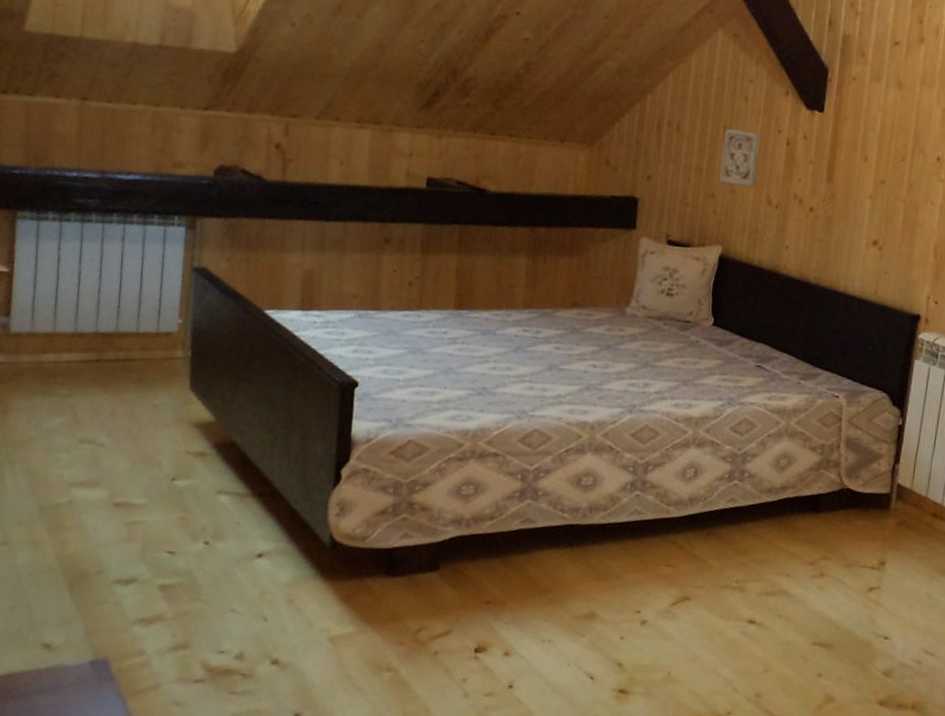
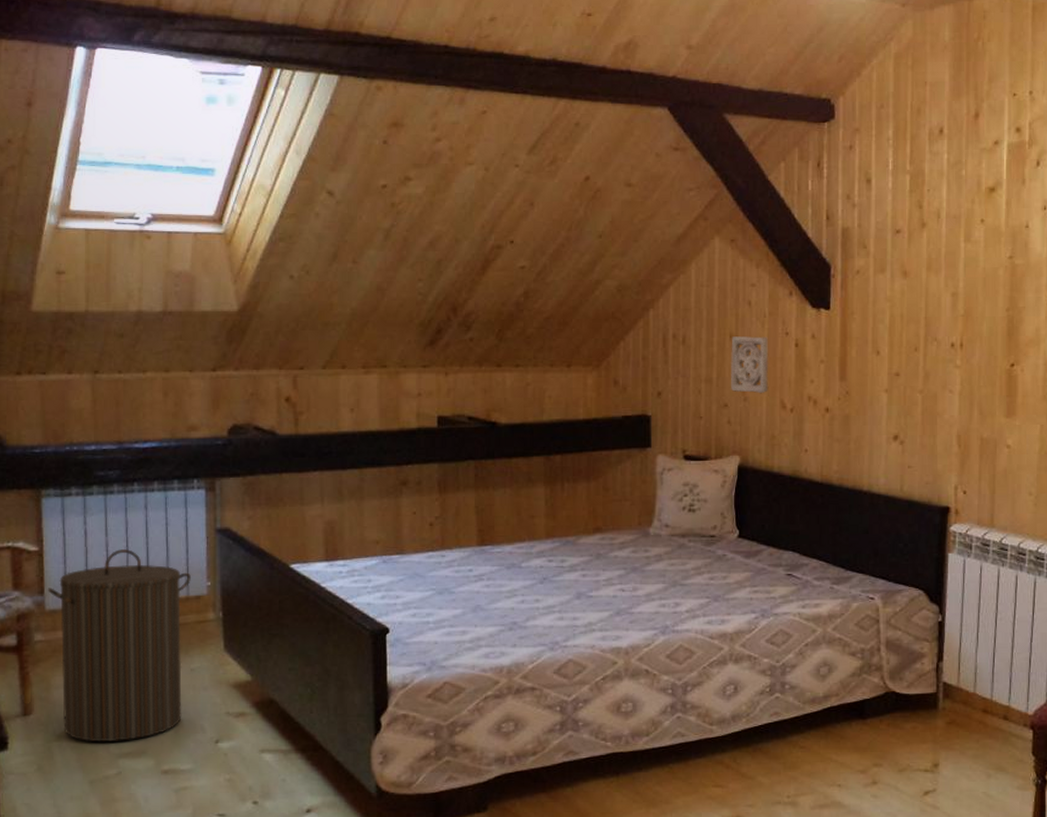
laundry hamper: none [13,278,163,470] -> present [47,548,191,743]

